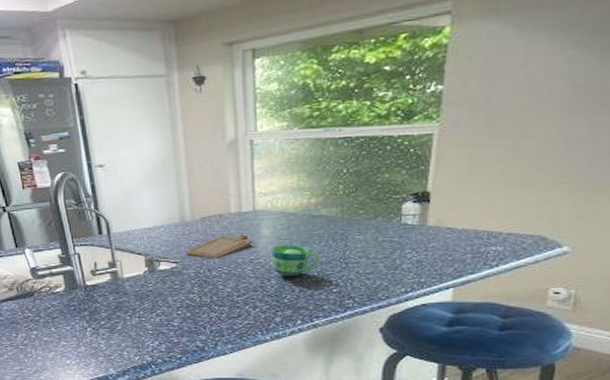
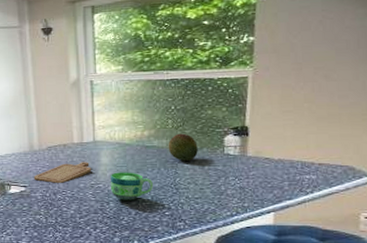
fruit: none [338,200,372,232] -> present [168,133,198,161]

